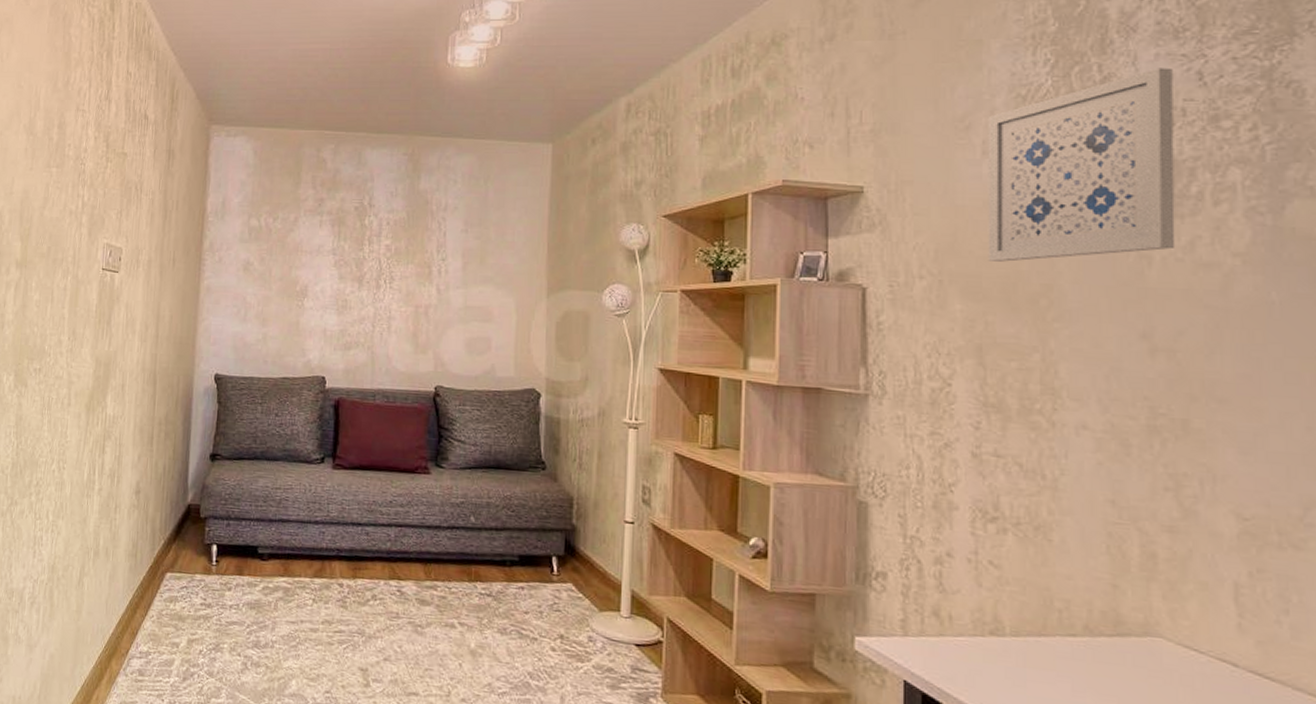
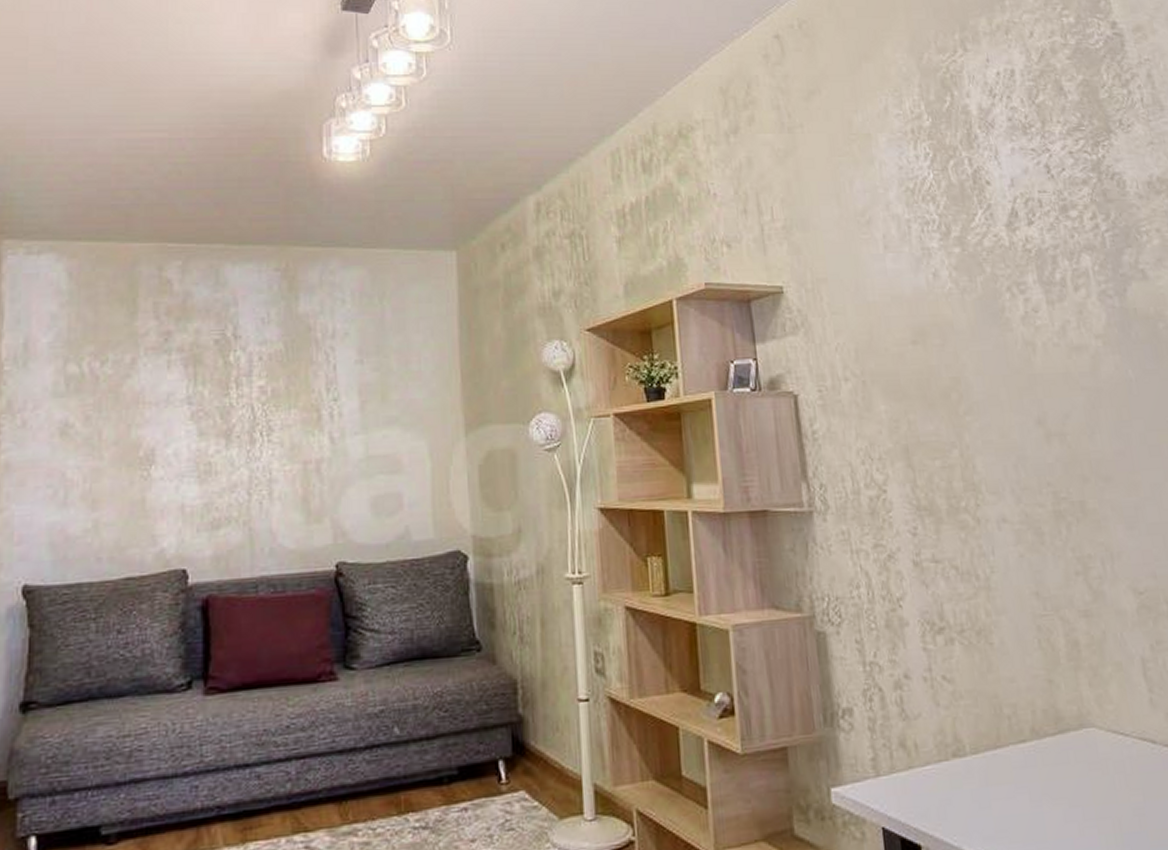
wall art: present [988,67,1176,262] -> none [884,161,1052,358]

